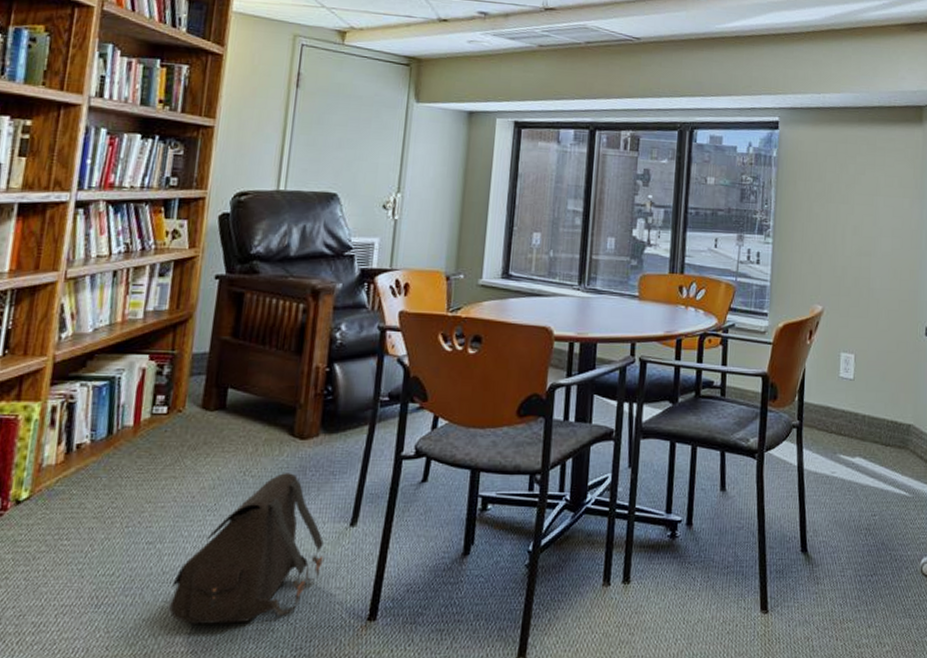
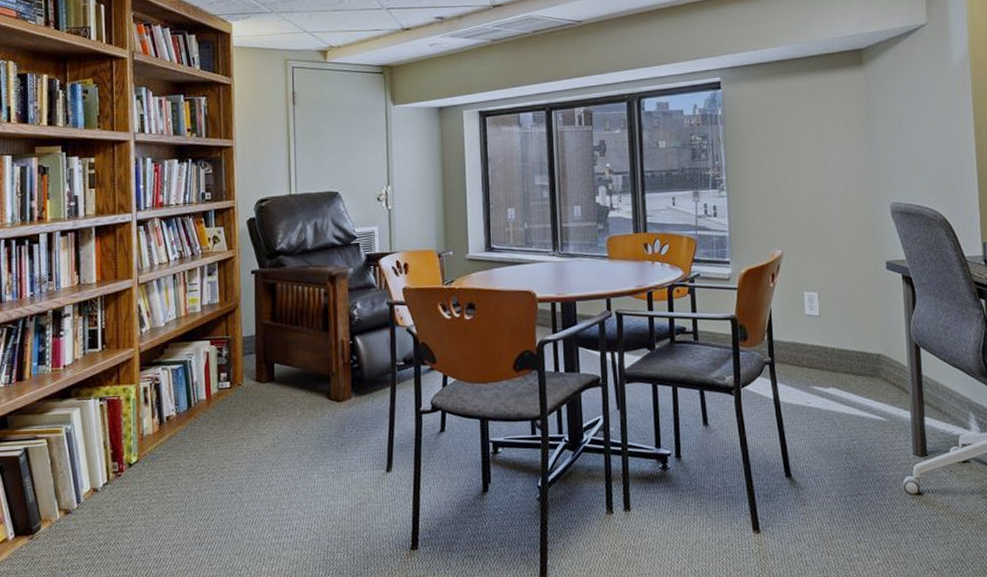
satchel: present [169,473,324,624] -> none [254,430,369,557]

